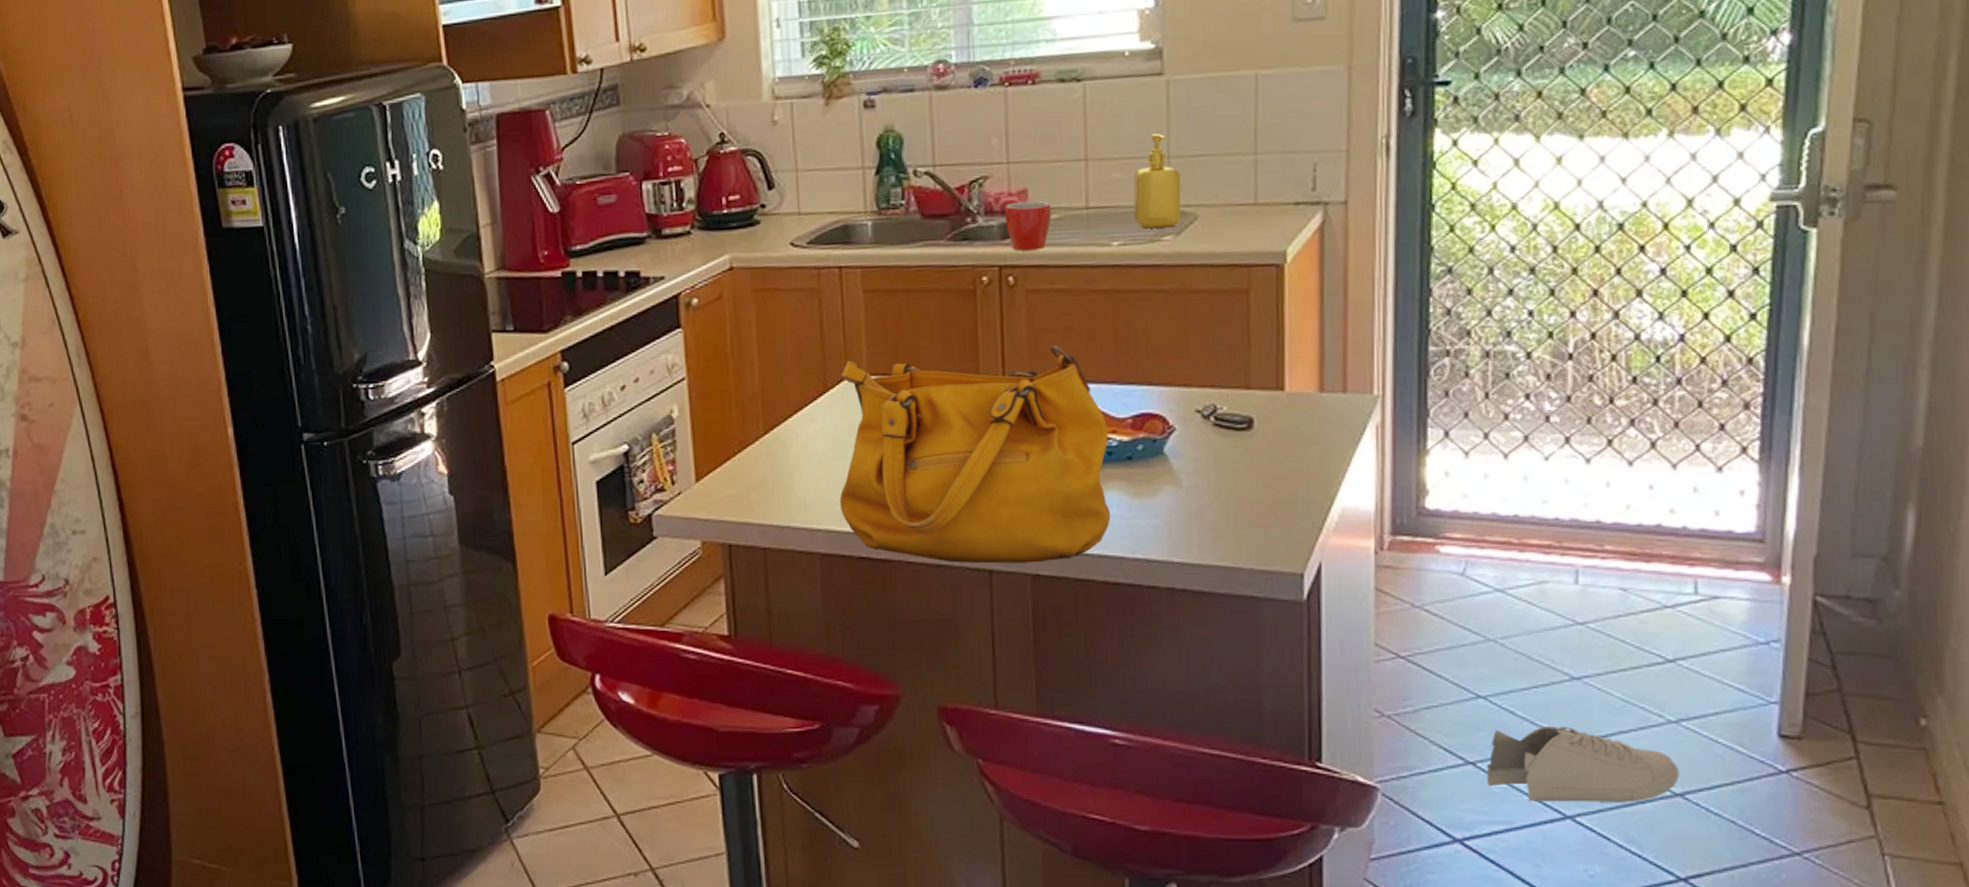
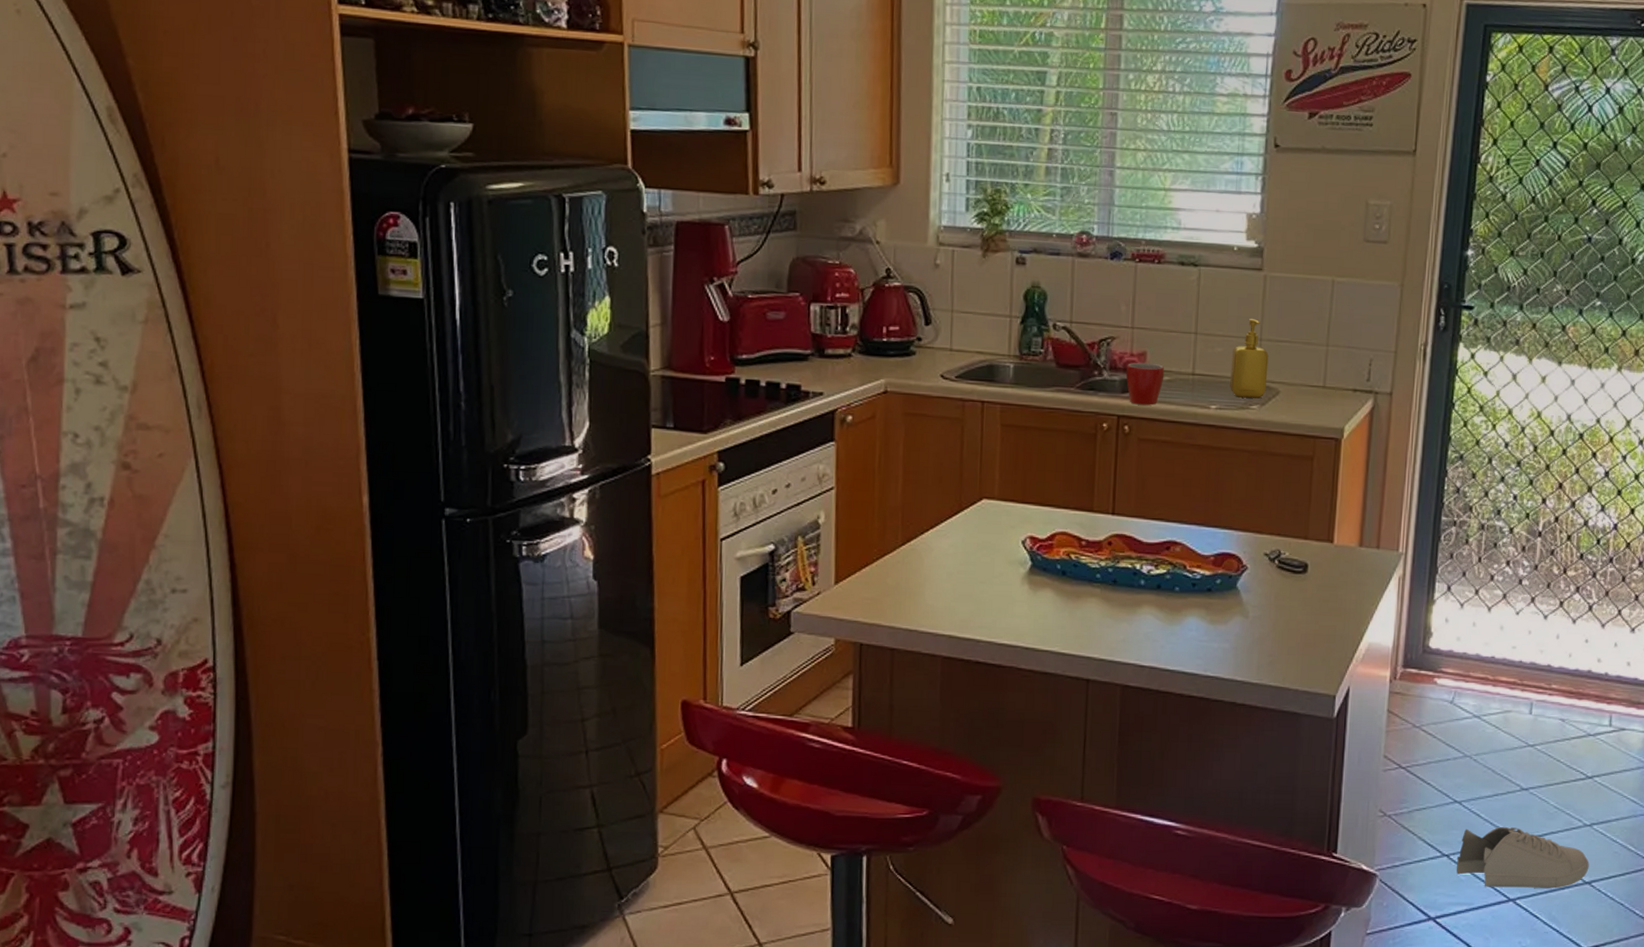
handbag: present [839,344,1111,564] -> none [963,485,1194,675]

